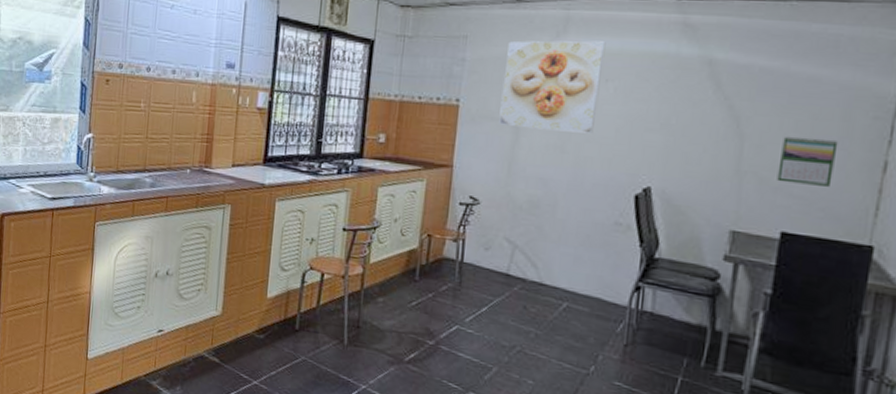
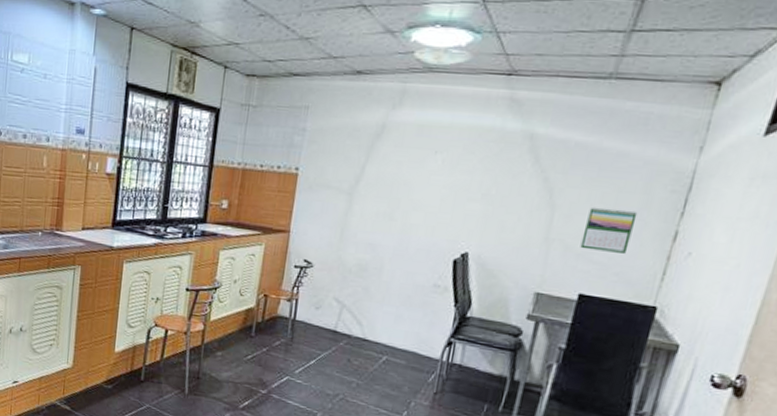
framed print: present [499,40,606,134] -> none [334,112,438,203]

